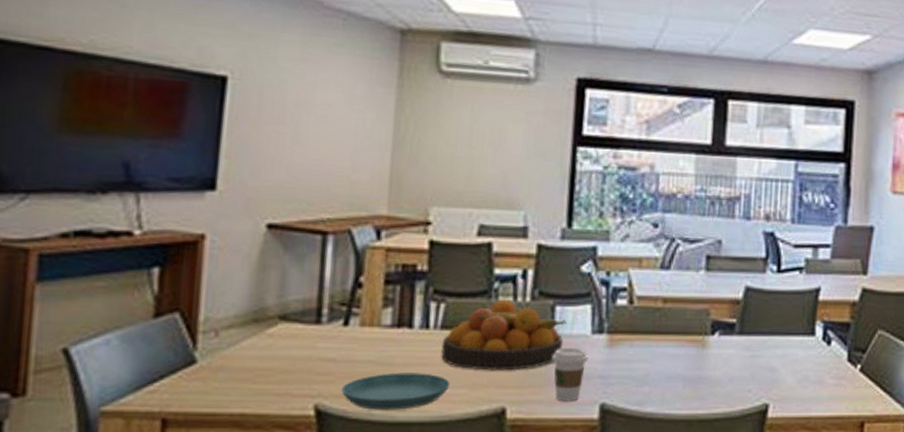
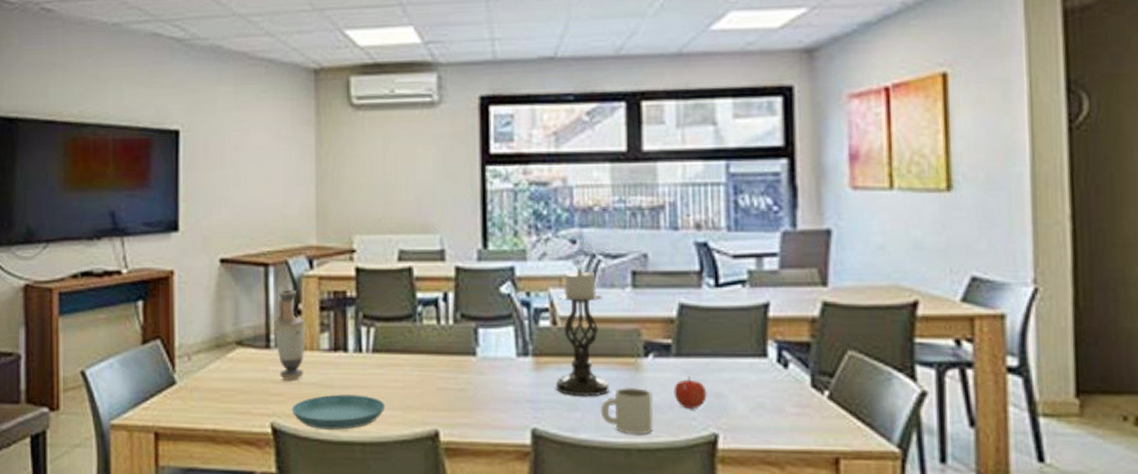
vase: none [327,260,366,358] -> present [274,289,305,380]
fruit bowl: present [441,299,567,371] -> none [375,323,490,394]
coffee cup: present [552,347,589,402] -> none [479,370,515,426]
candle holder: none [626,250,679,372] -> present [555,268,610,397]
mug: none [667,362,715,407] -> present [600,386,653,436]
apple: none [734,353,763,382] -> present [673,376,707,409]

